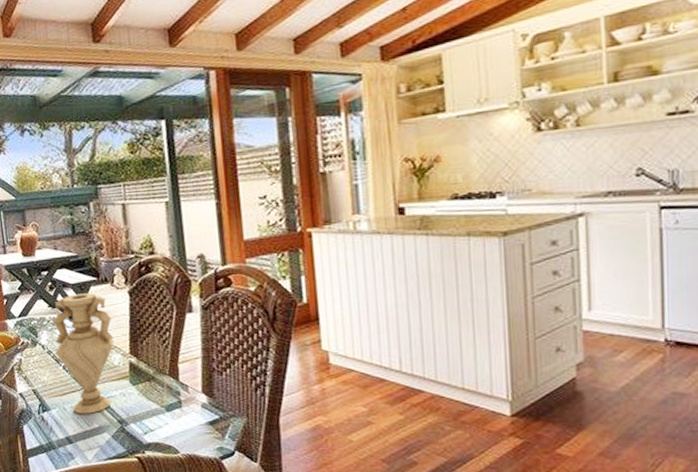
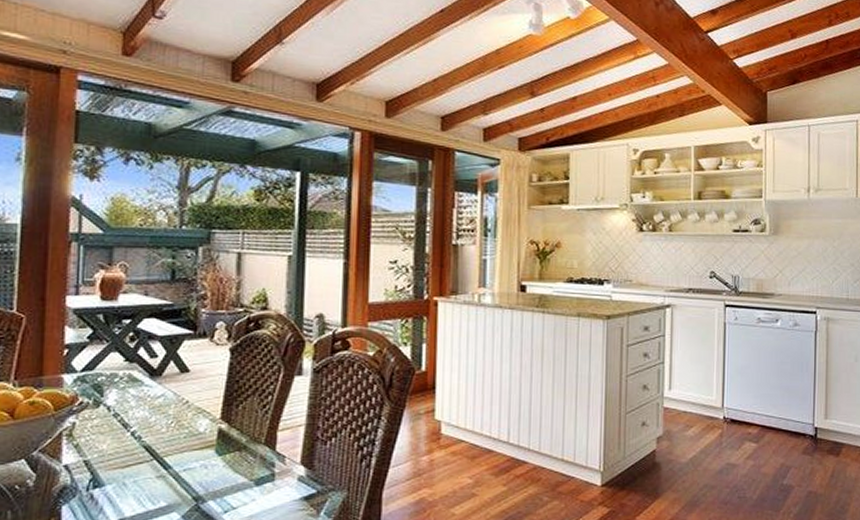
vase: present [53,293,114,414] -> none [123,348,204,490]

